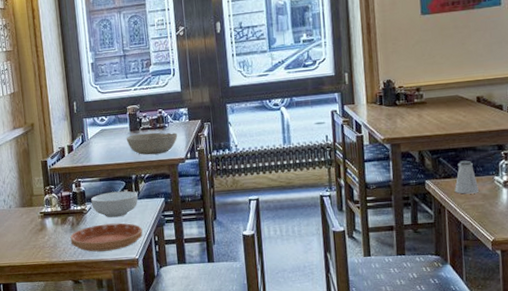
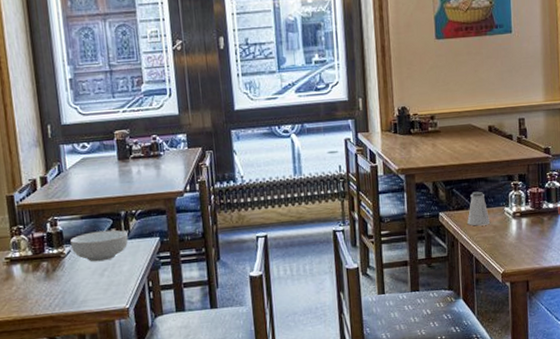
saucer: present [70,223,143,252] -> none [44,267,134,303]
bowl: present [126,132,178,155] -> none [113,161,175,188]

